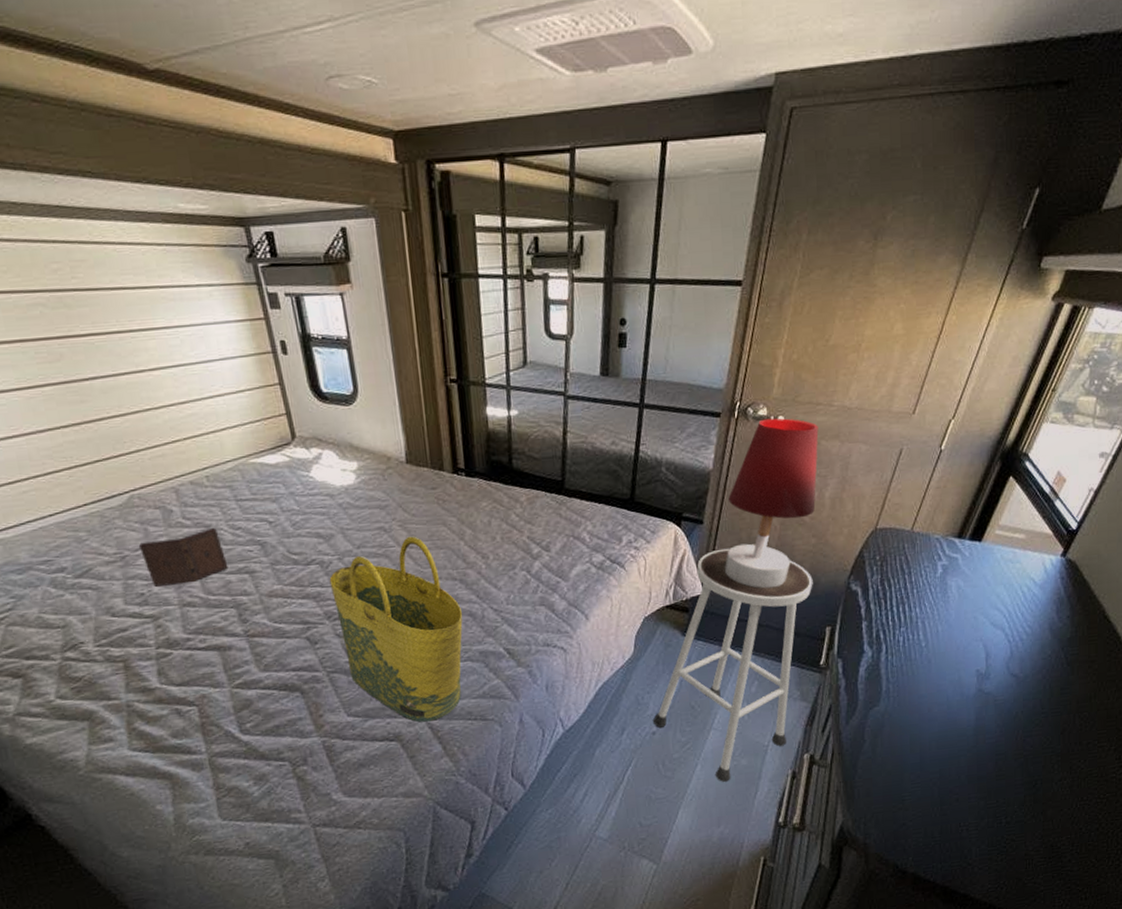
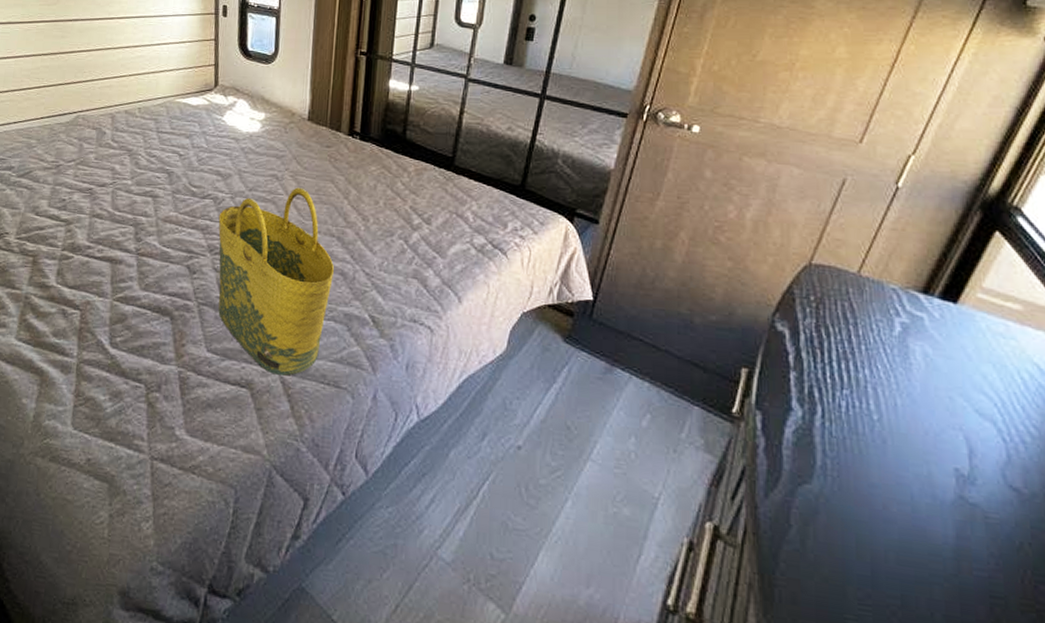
hardback book: present [138,528,228,587] -> none [72,153,138,197]
stool: present [653,548,813,783] -> none [520,254,727,532]
table lamp: present [724,418,819,589] -> none [619,125,741,309]

